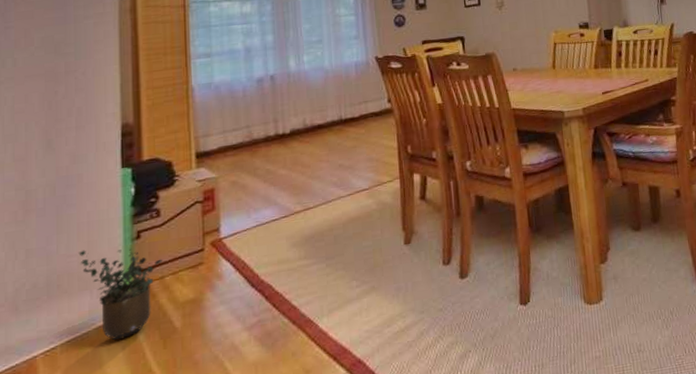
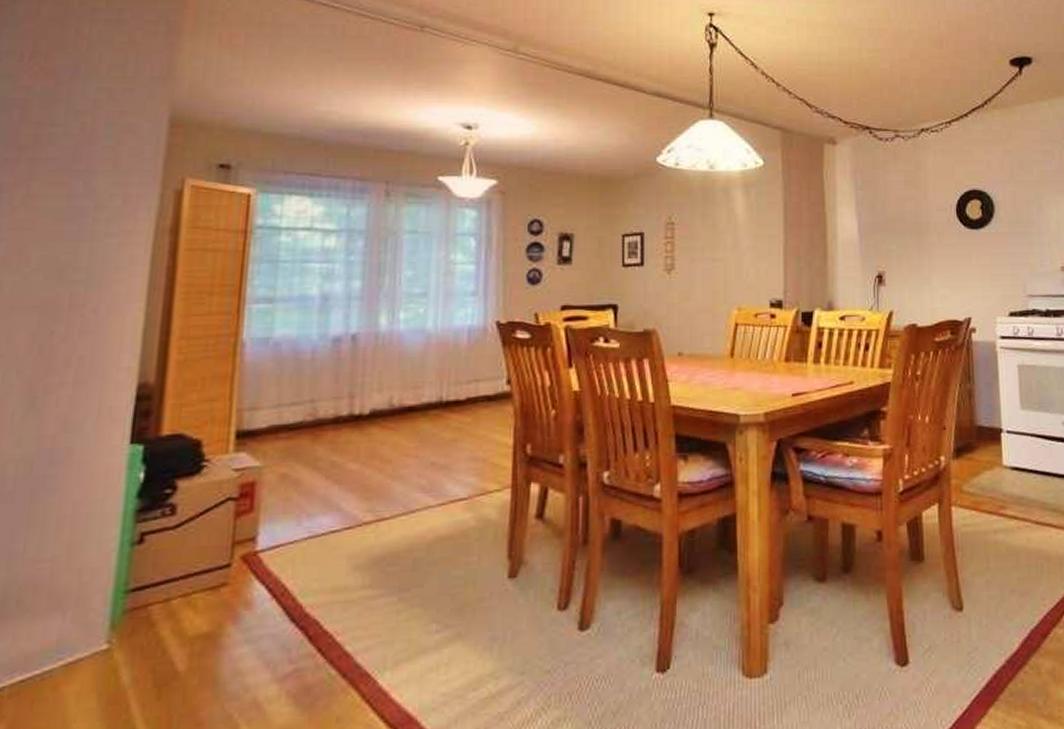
potted plant: present [78,248,162,340] -> none [53,553,171,683]

